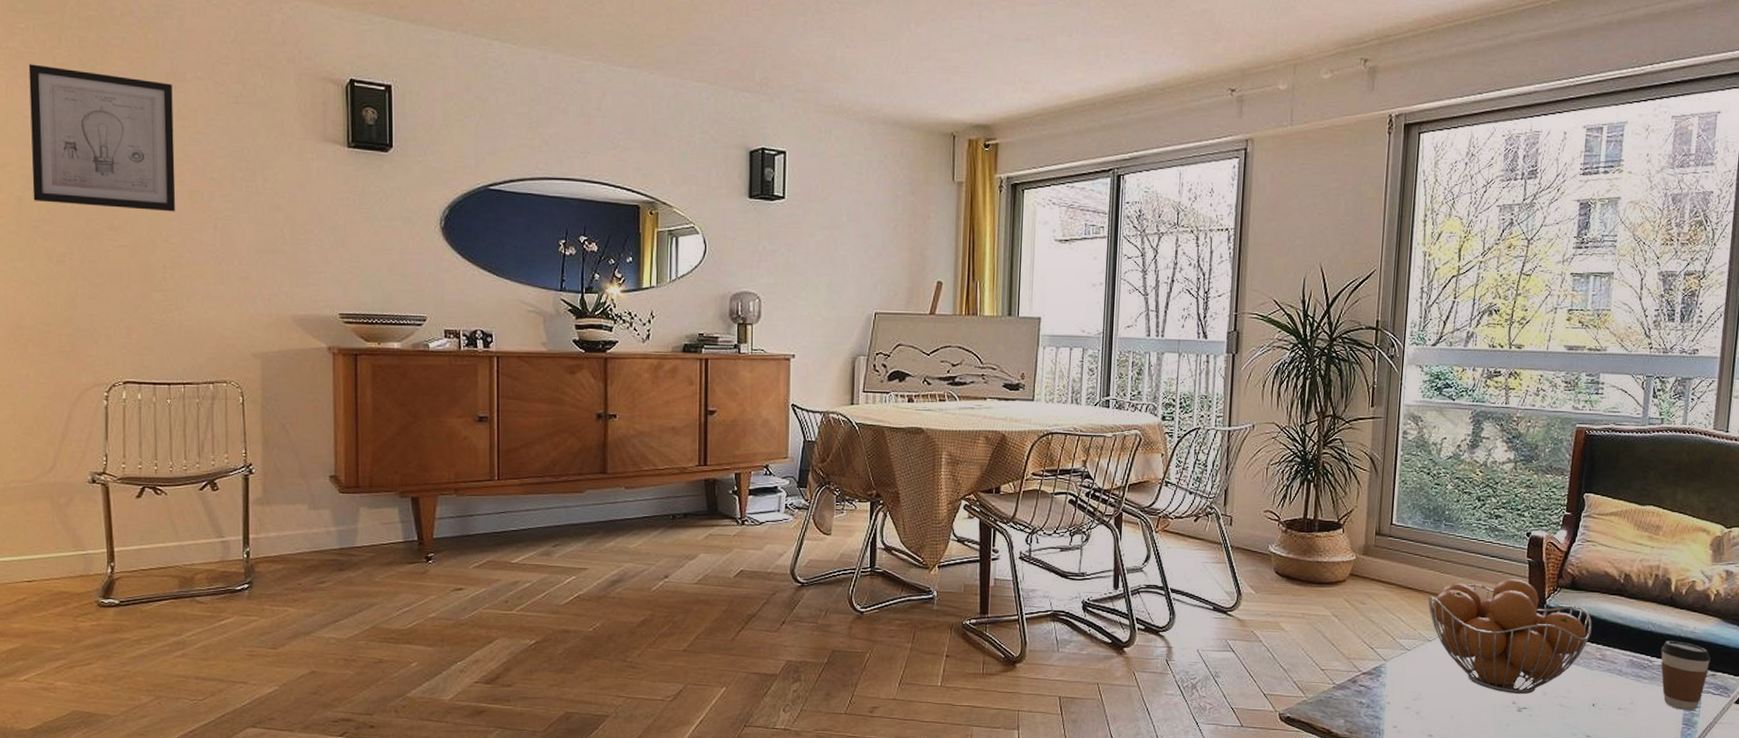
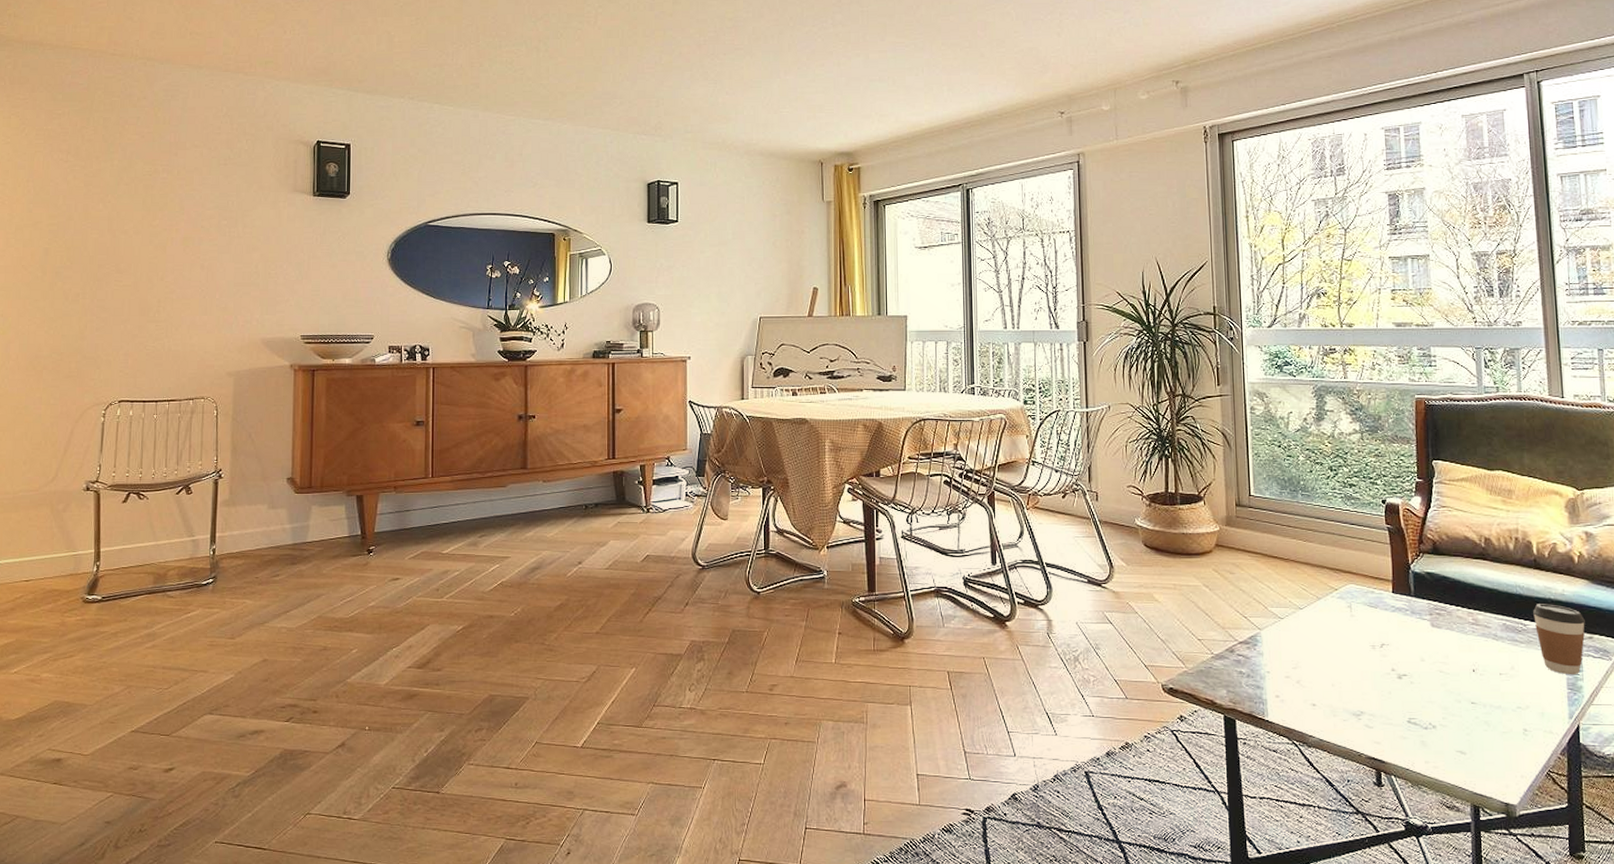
wall art: present [28,64,176,212] -> none [57,141,174,256]
fruit basket: present [1428,579,1593,694] -> none [1295,546,1461,660]

